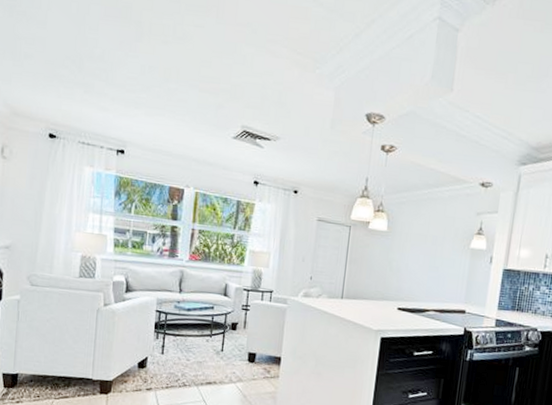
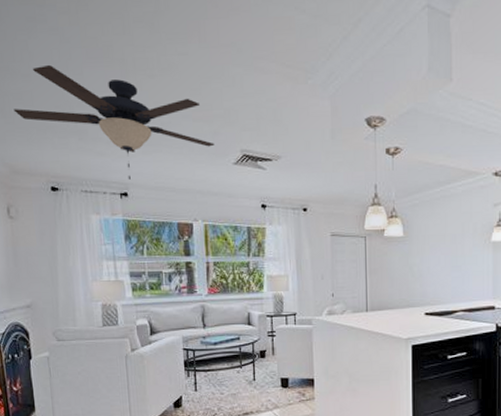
ceiling fan: none [24,15,217,138] -> present [13,64,215,180]

